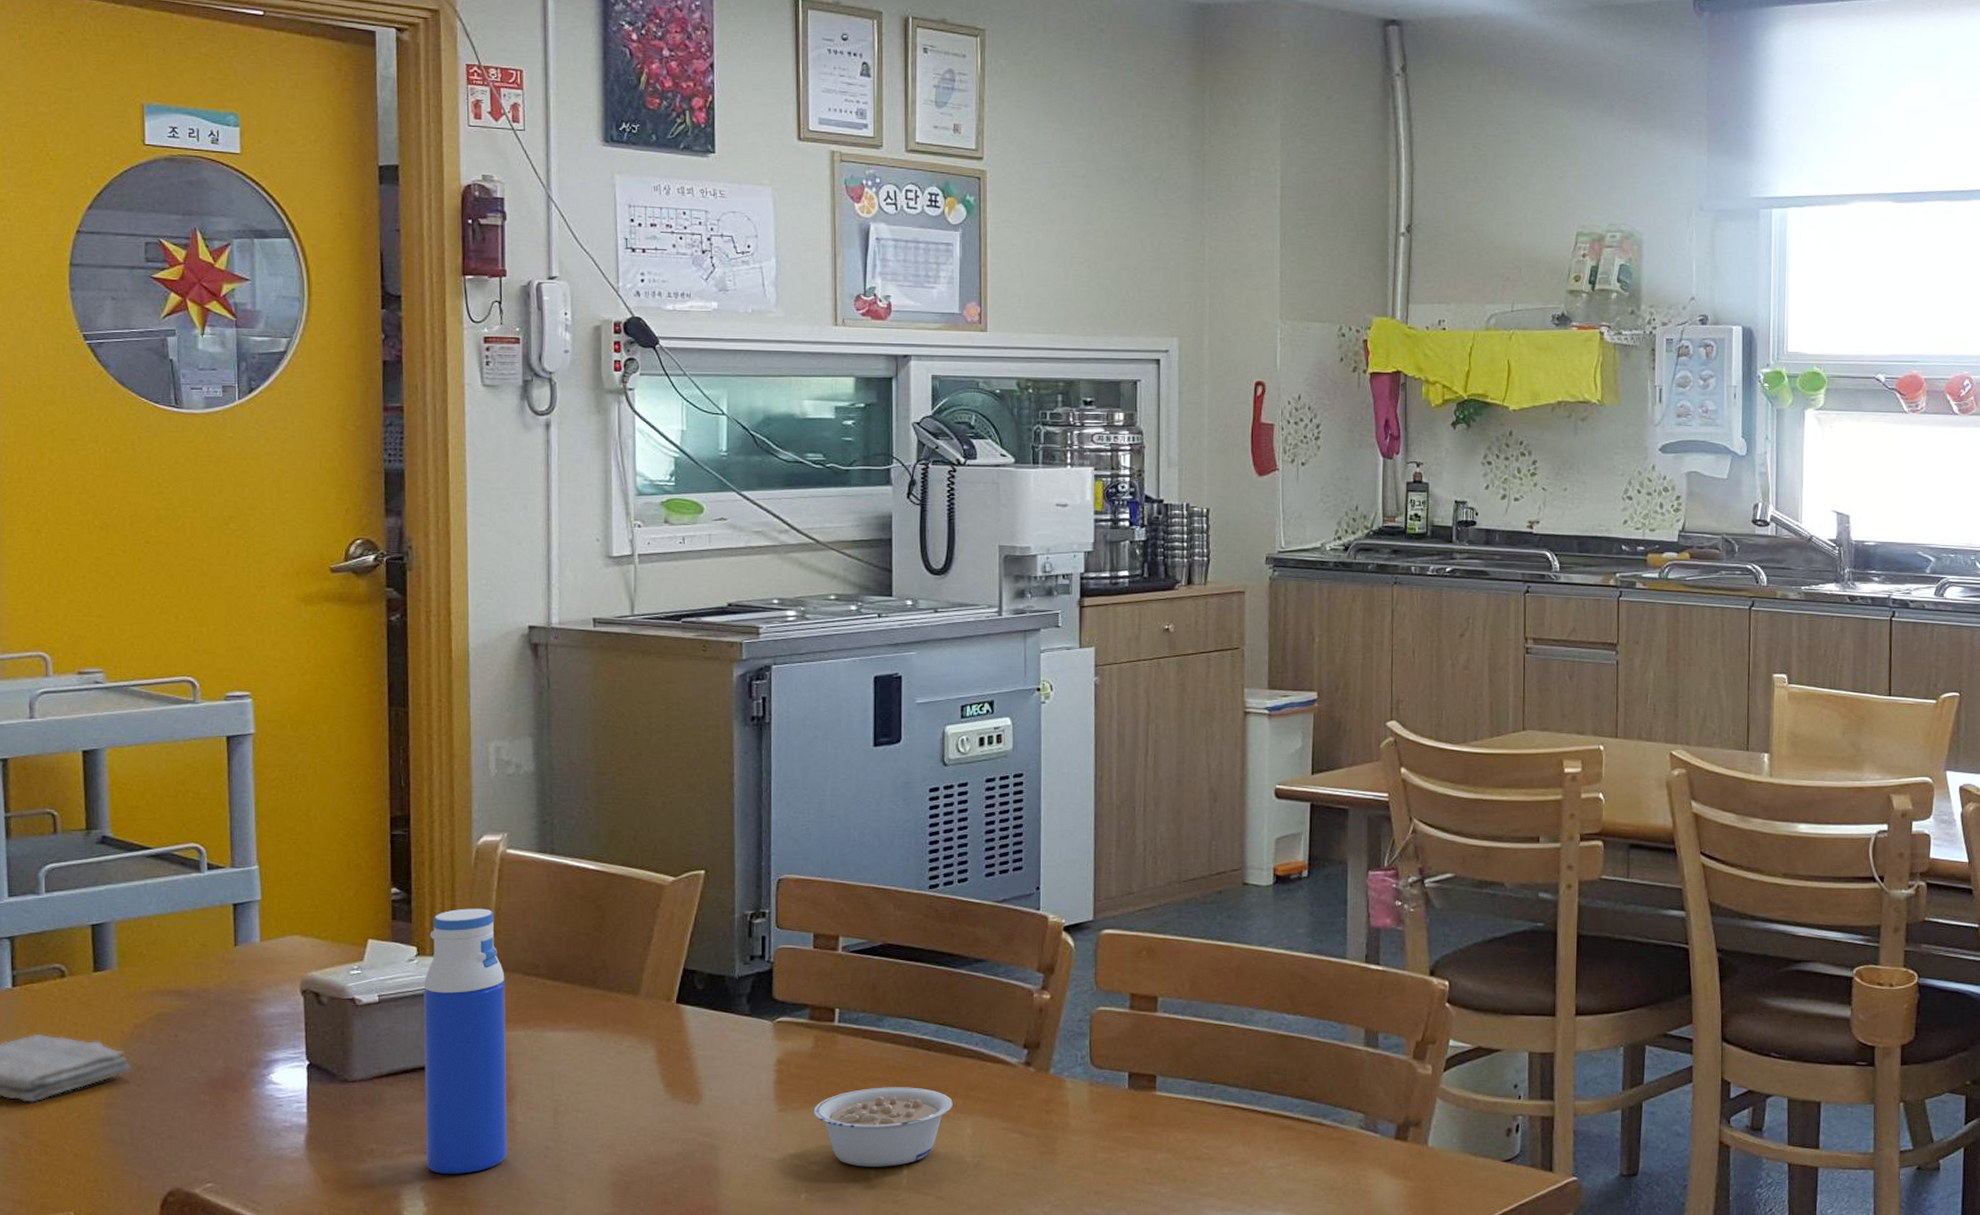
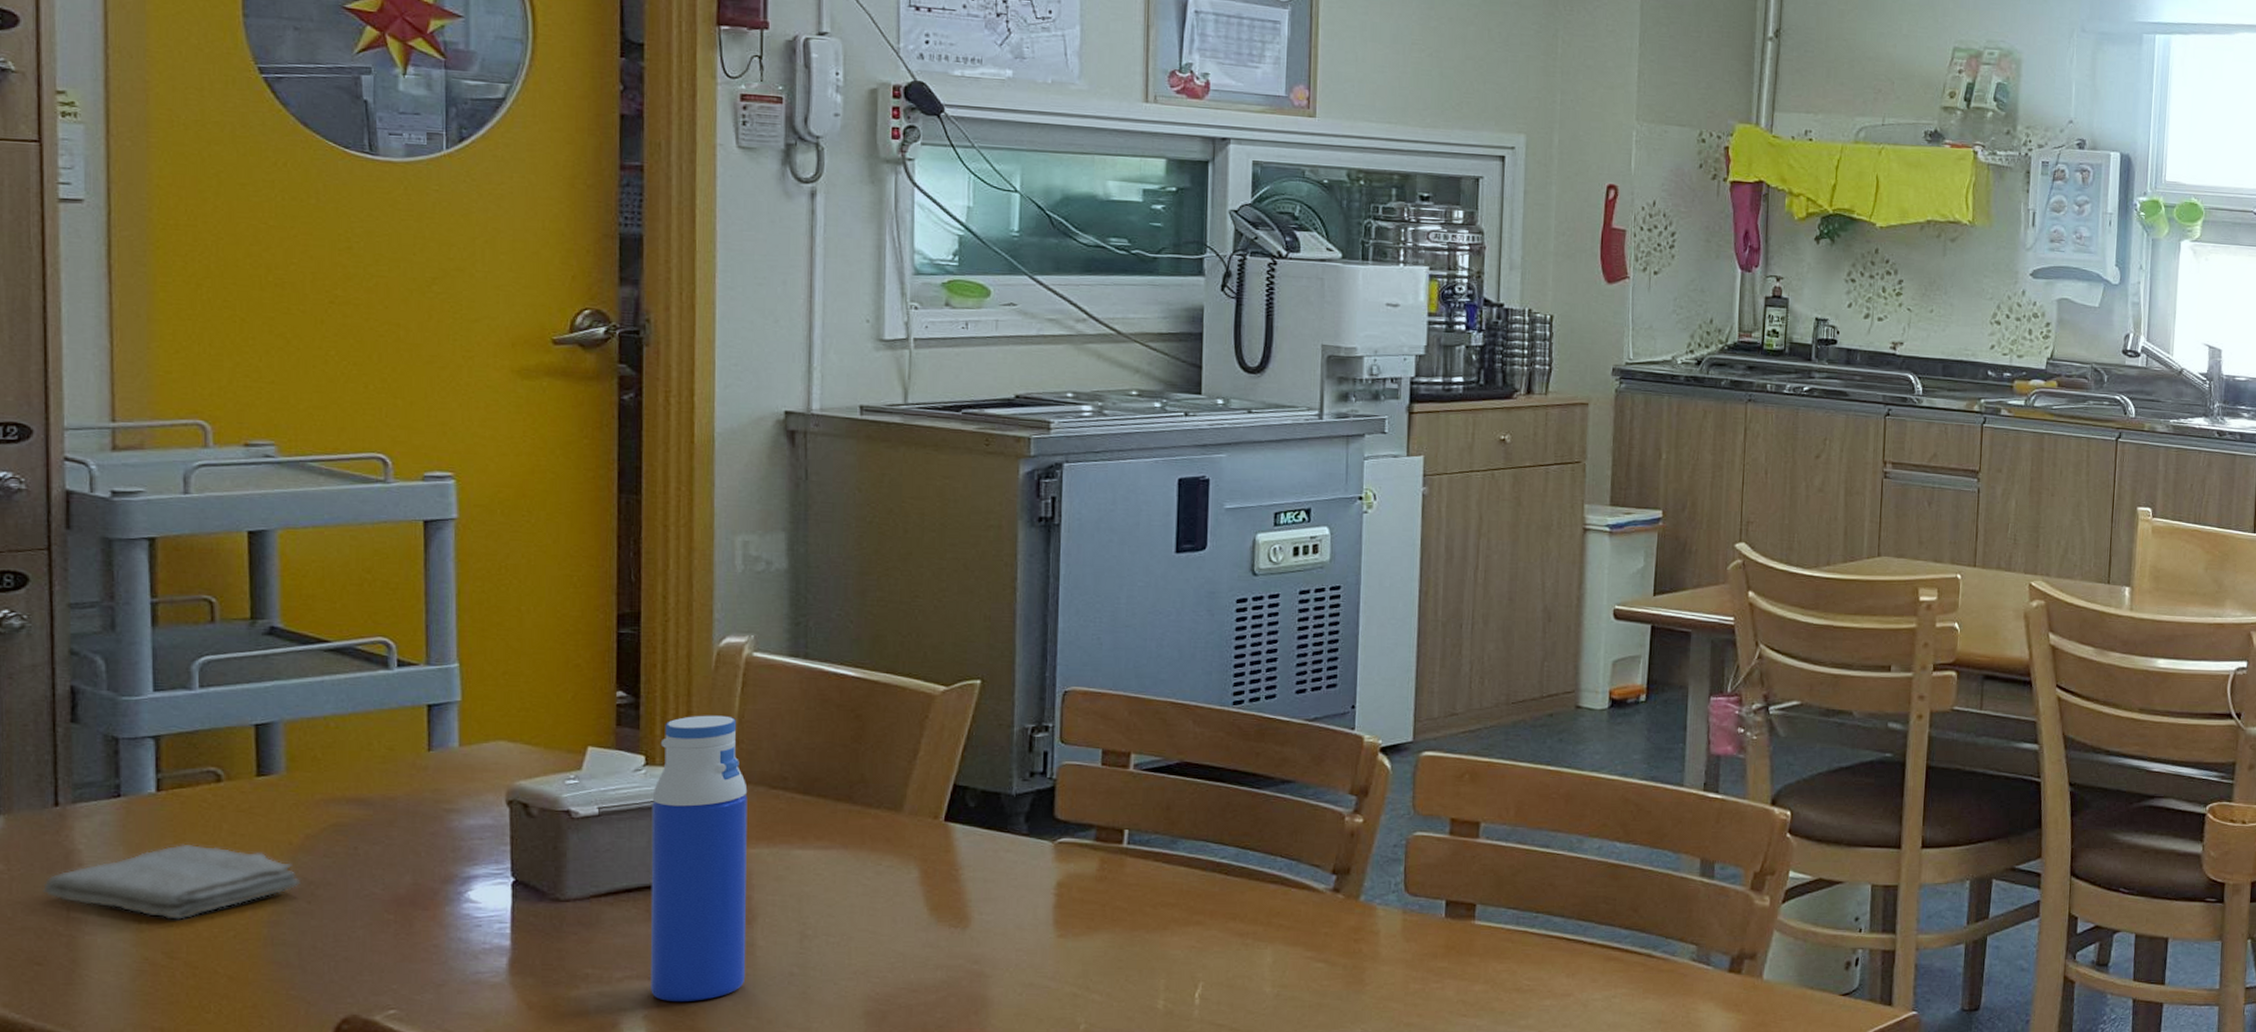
legume: present [813,1087,953,1167] -> none [1096,913,1252,997]

